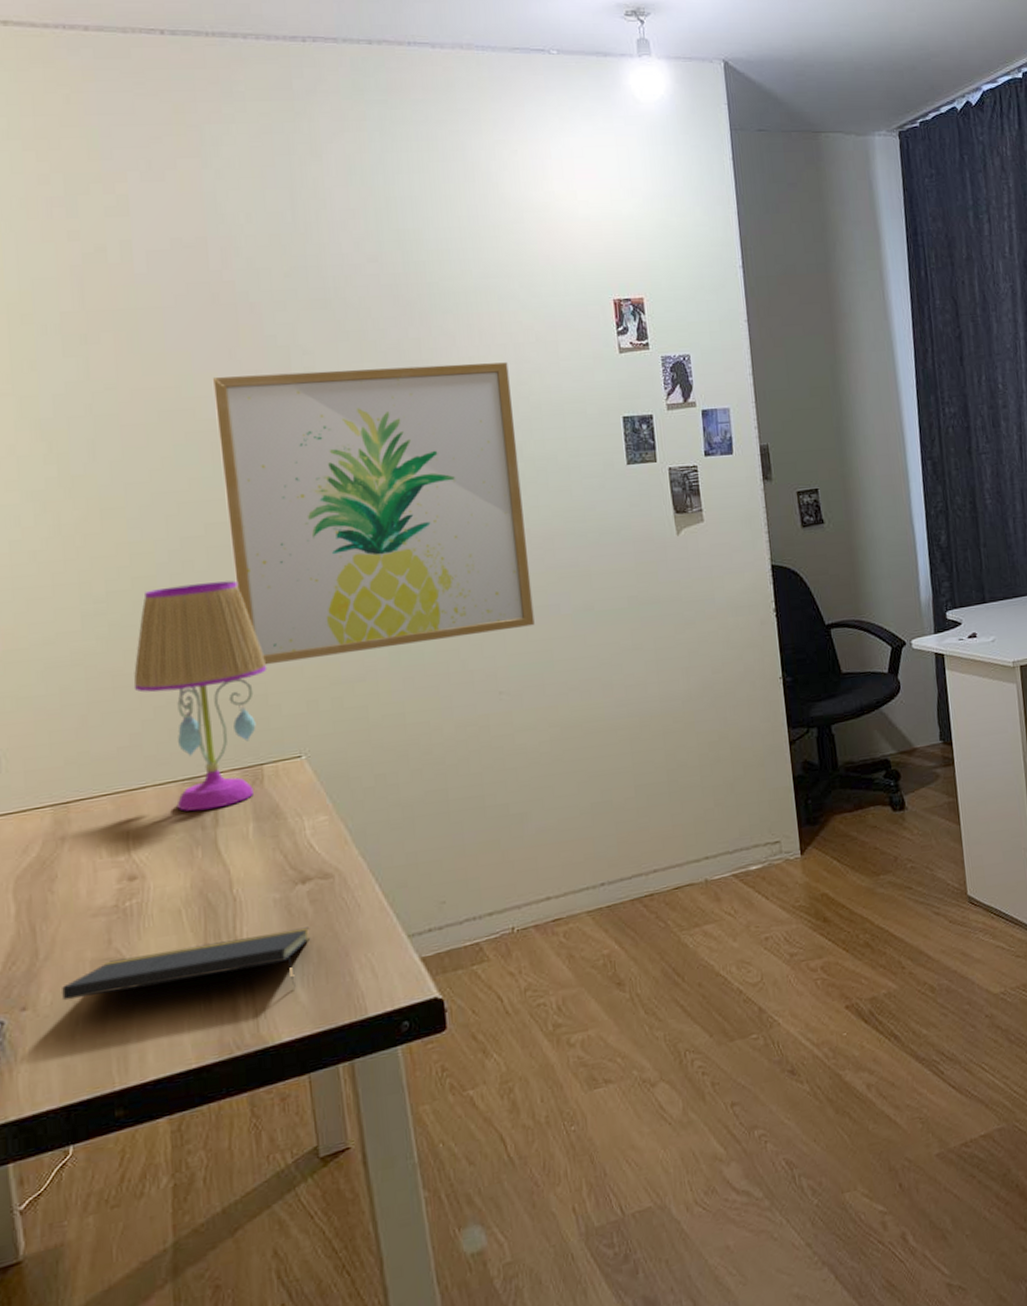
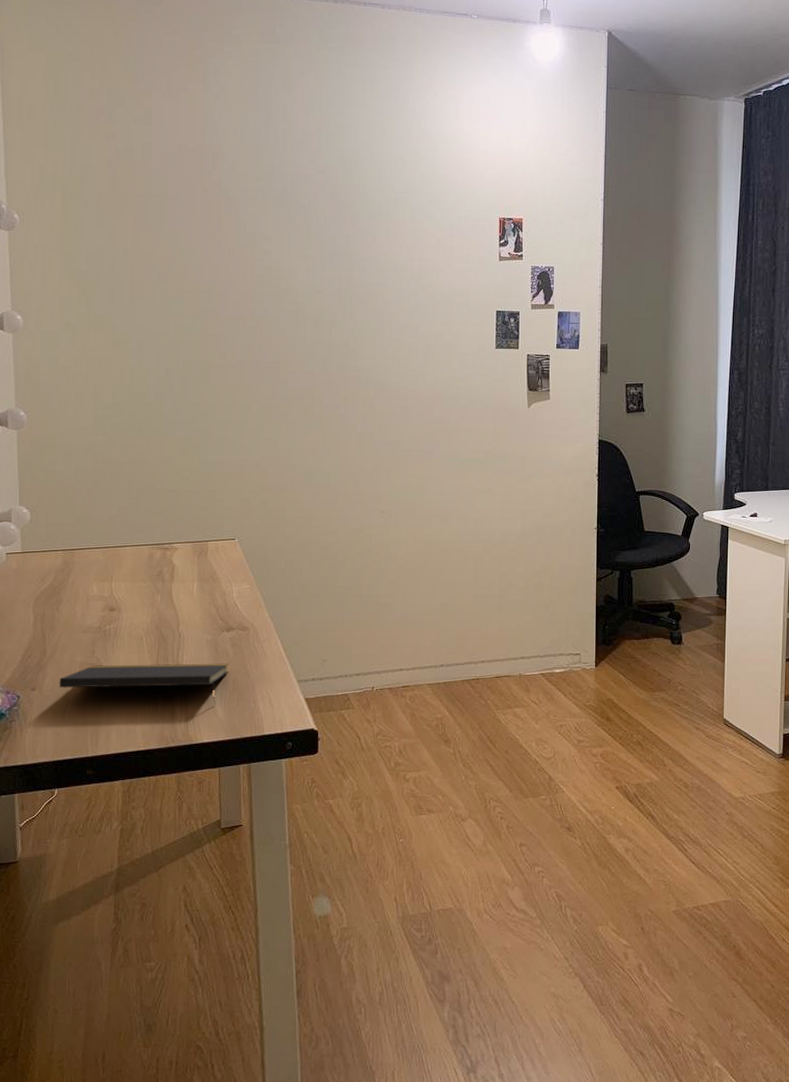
table lamp: present [133,581,267,811] -> none [124,403,217,569]
wall art: present [212,362,535,665] -> none [198,251,414,469]

